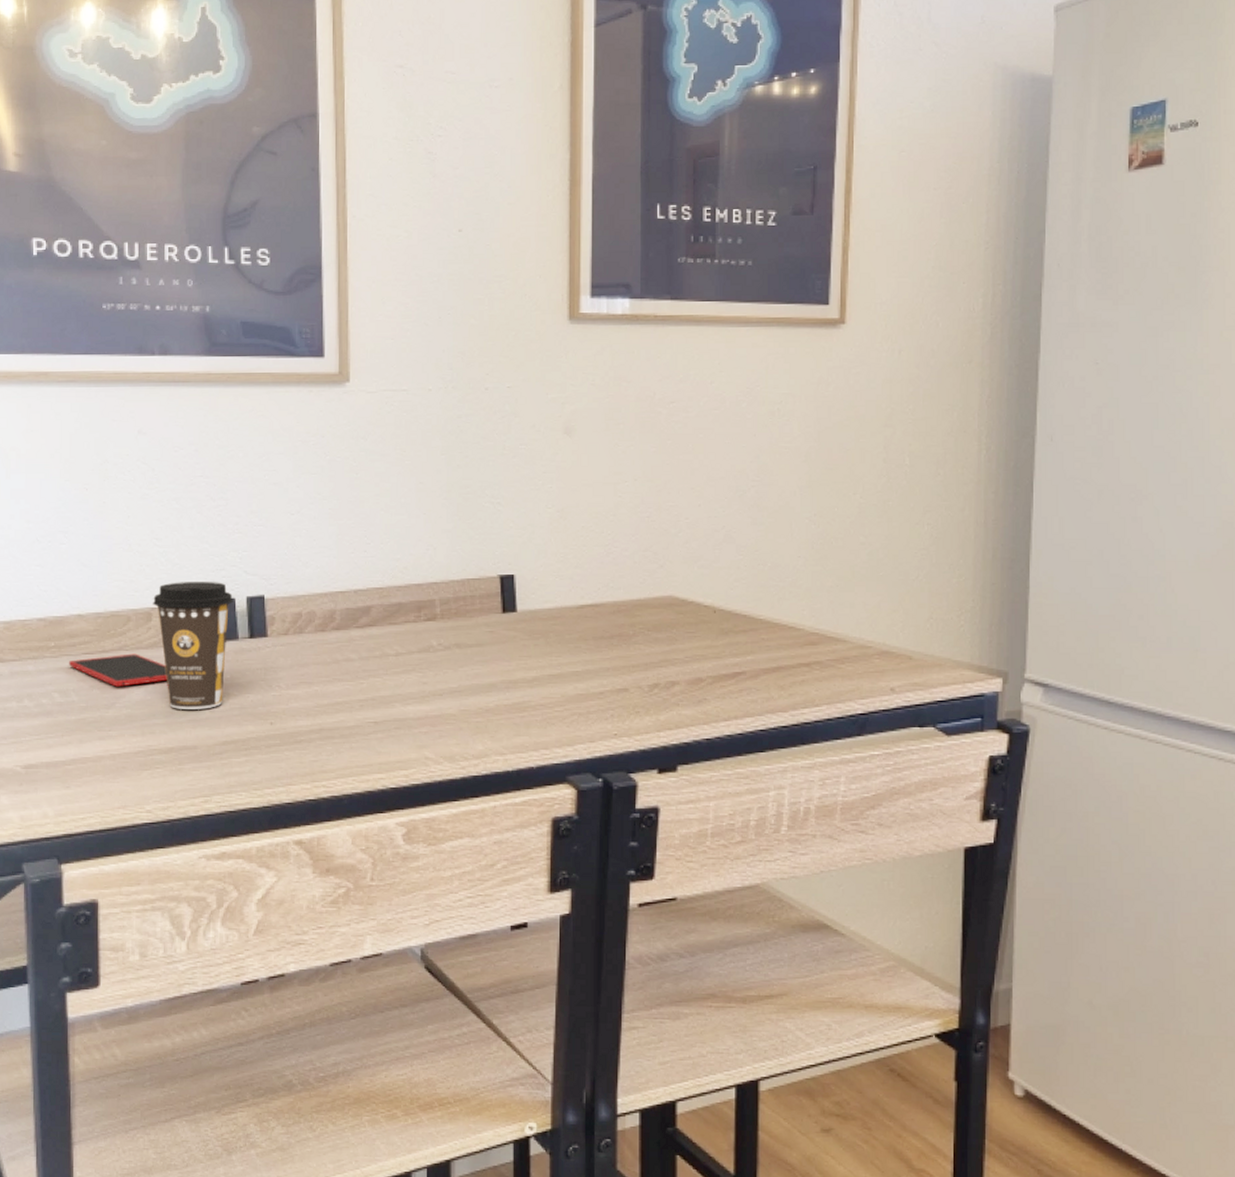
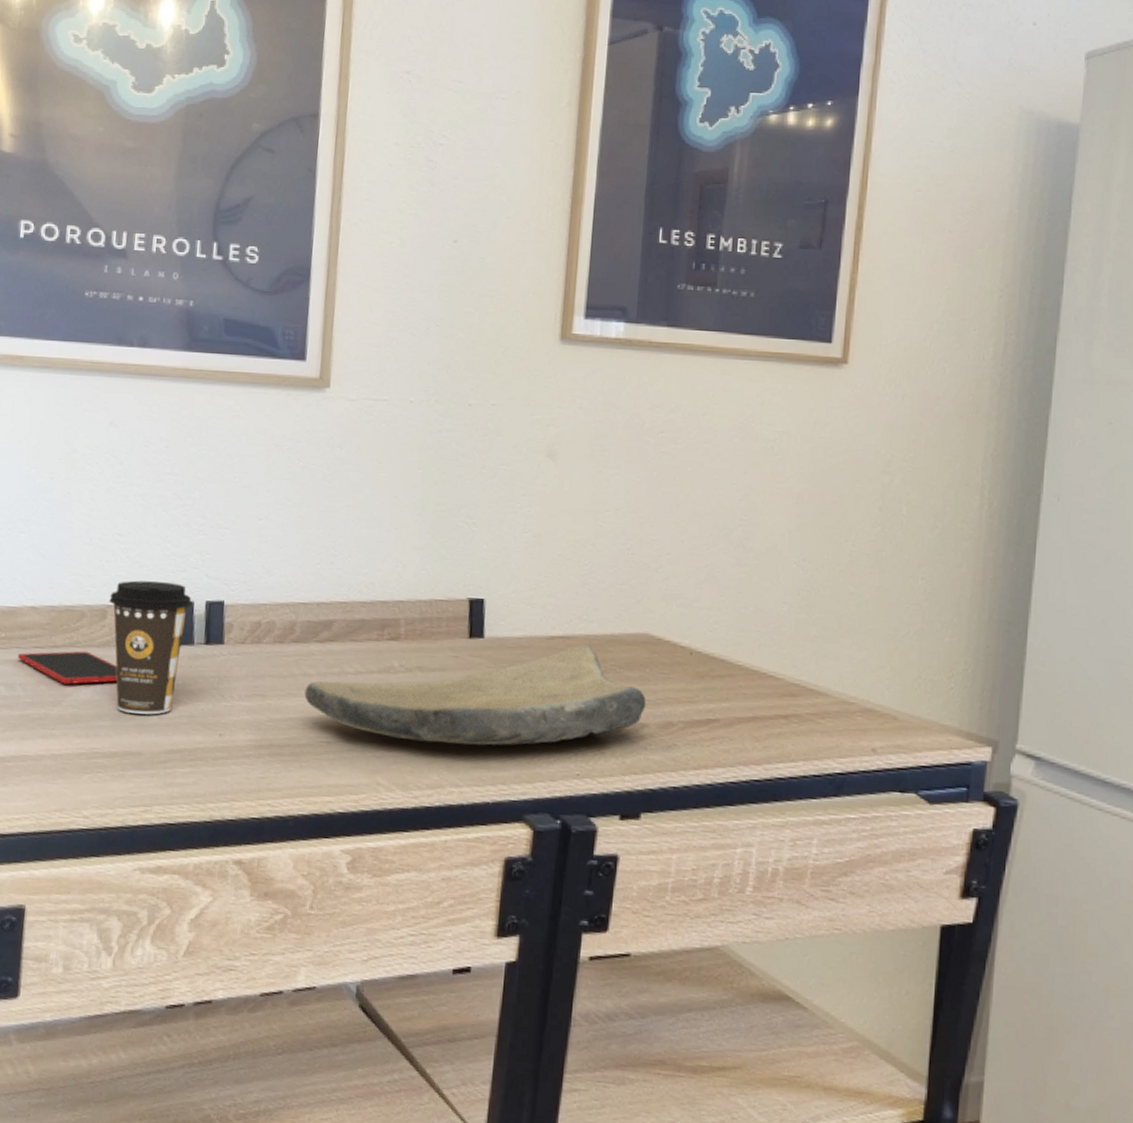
cutting board: none [349,611,676,715] -> present [304,645,647,746]

